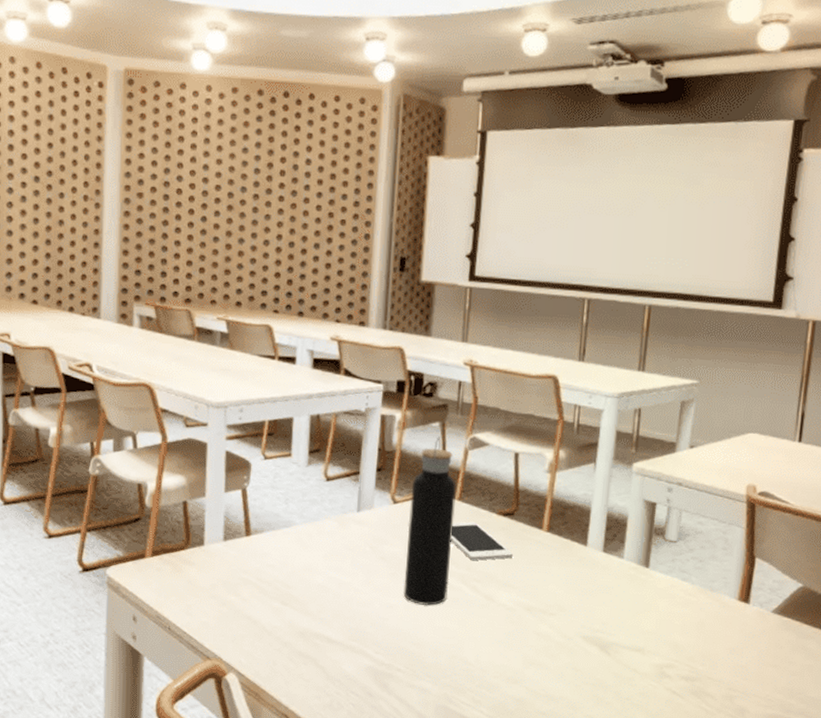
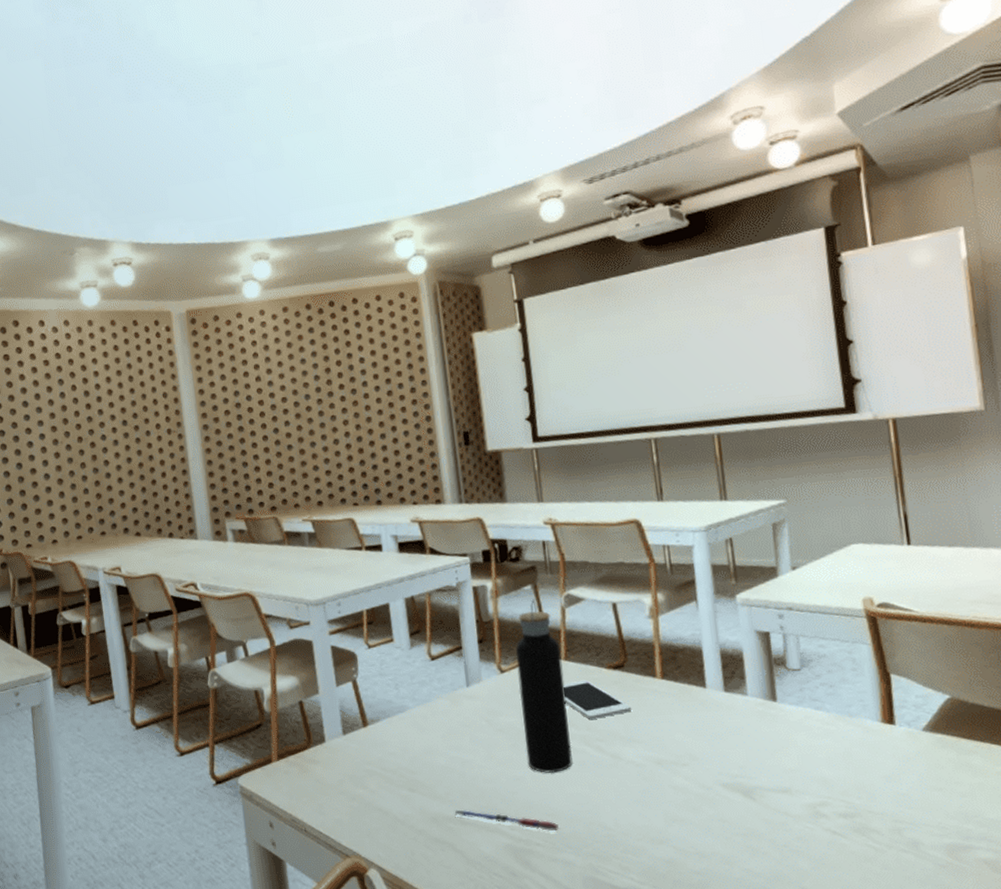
pen: none [323,627,422,659] -> present [454,809,559,831]

